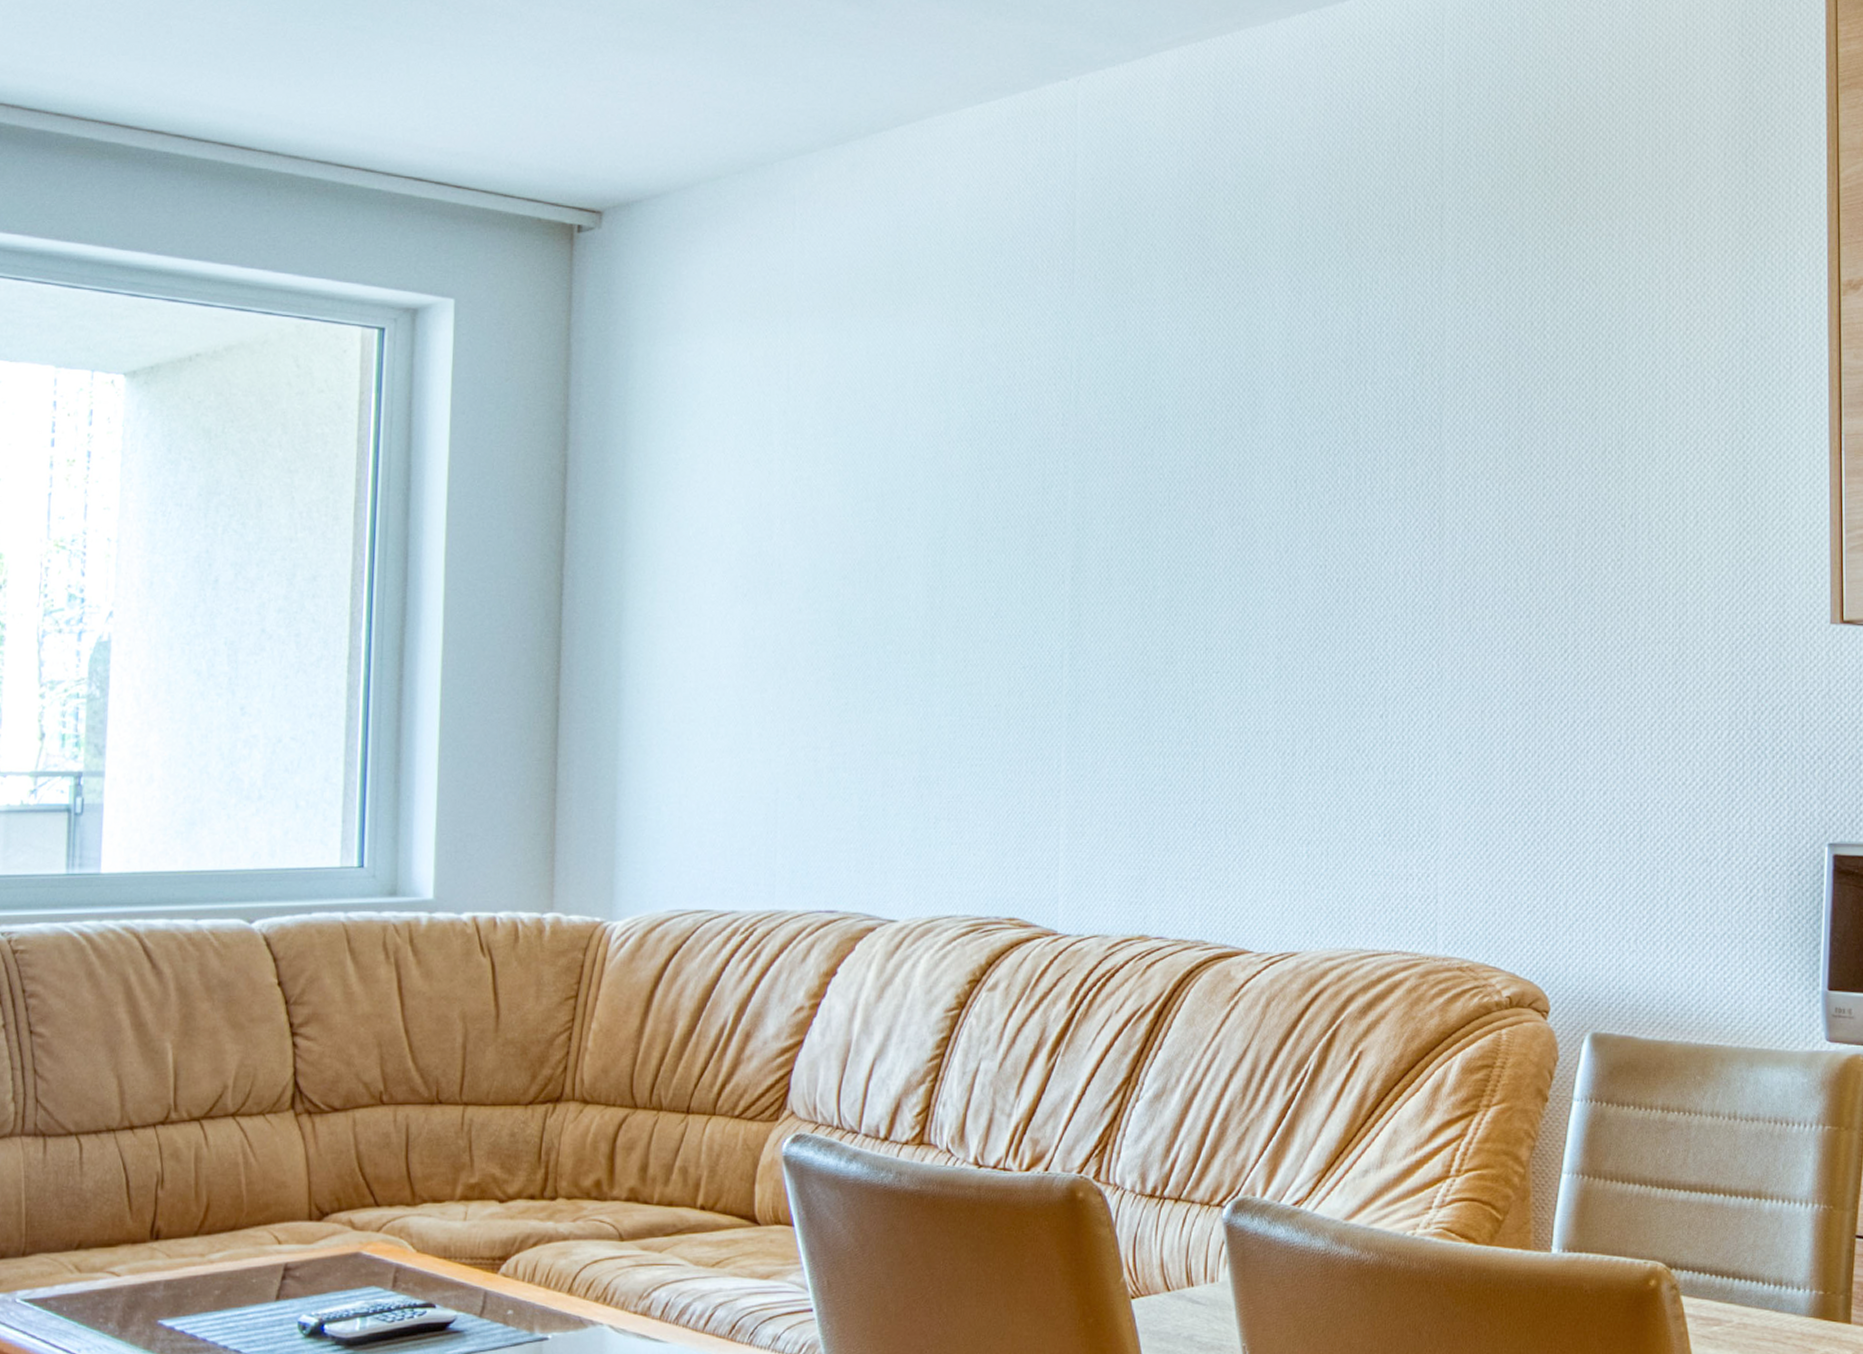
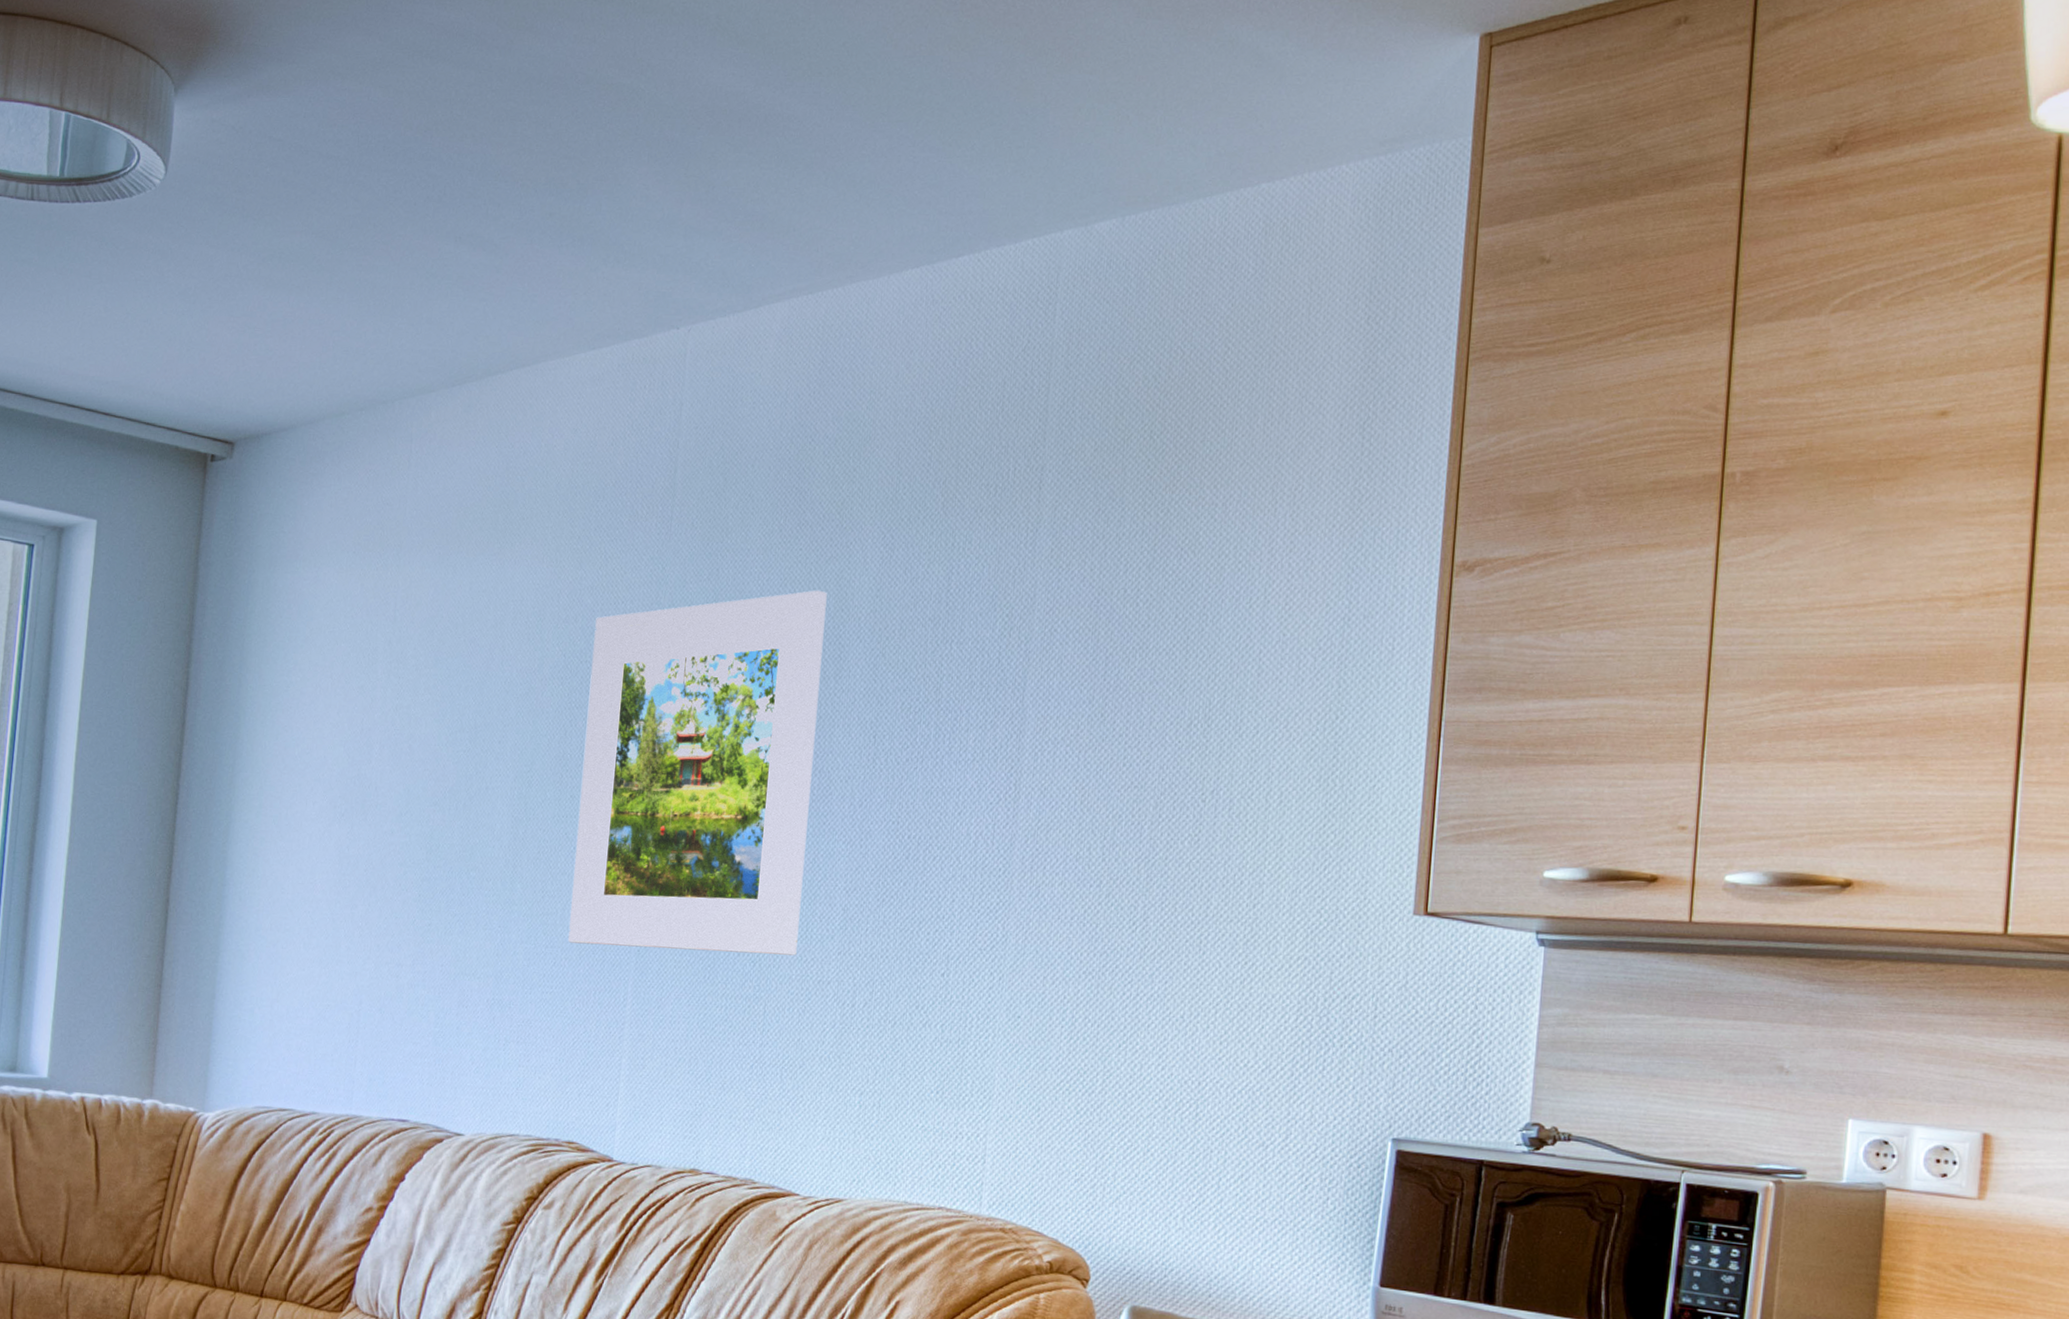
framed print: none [995,337,1238,712] -> present [568,590,827,956]

